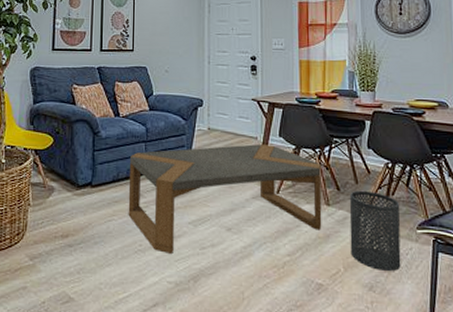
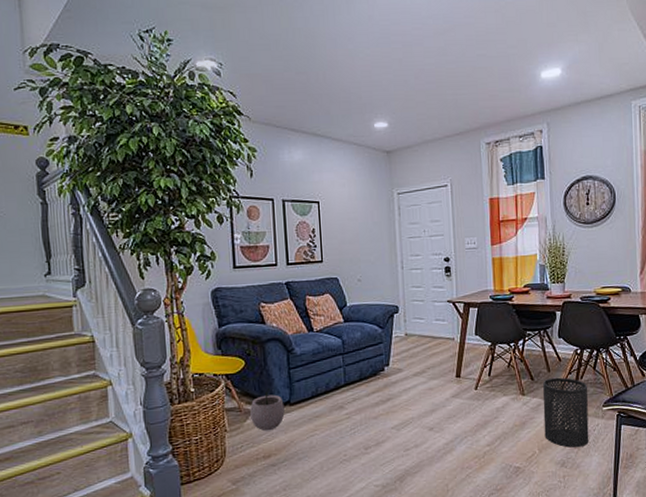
plant pot: none [53,167,86,210] -> present [250,388,285,431]
coffee table: present [128,144,322,253] -> none [328,344,518,459]

